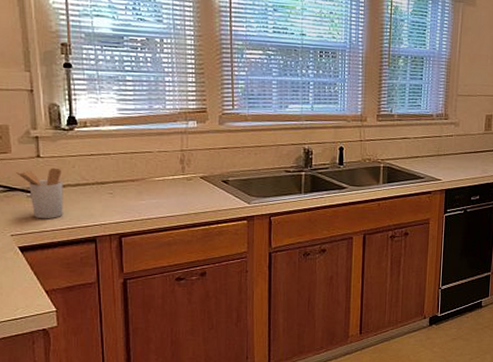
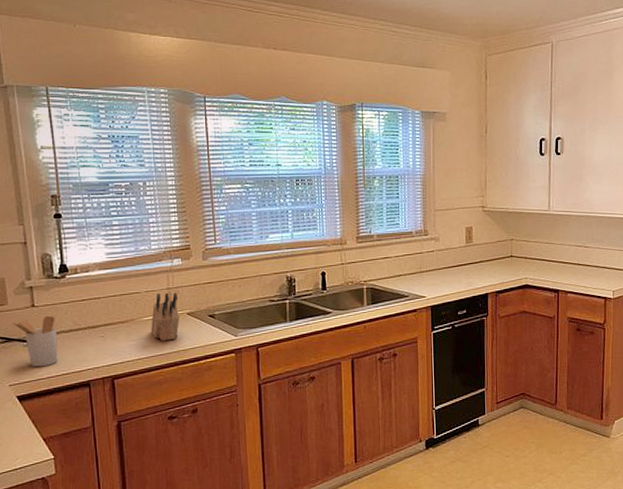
knife block: none [161,154,192,203] -> present [150,292,179,341]

